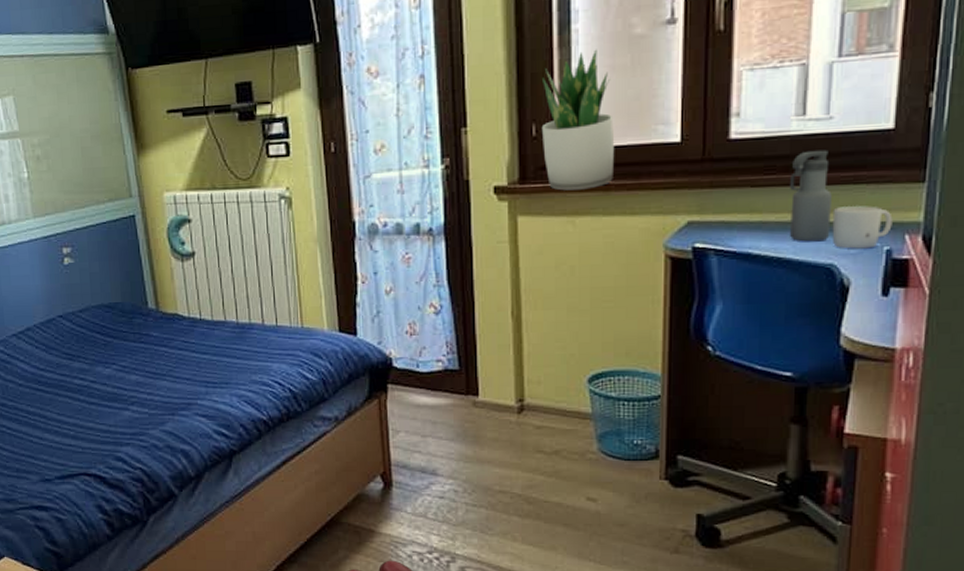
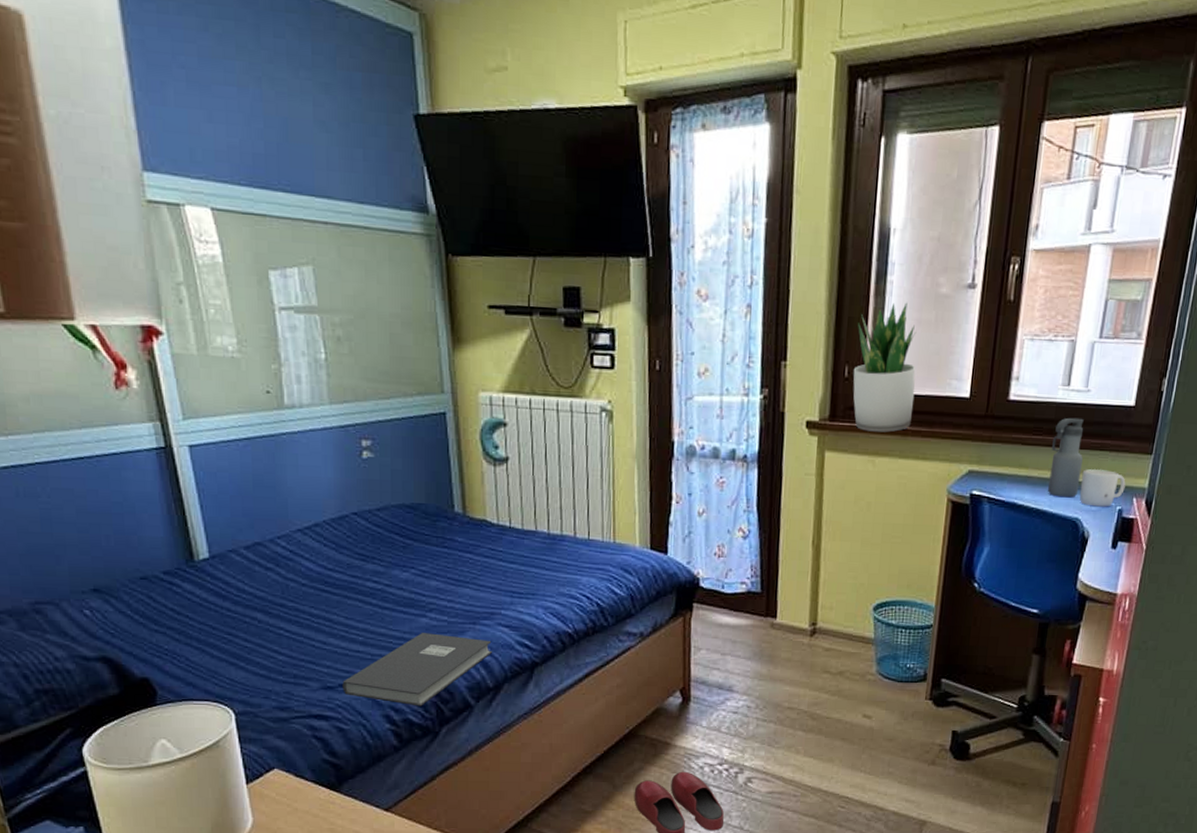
book: none [58,425,192,496] -> present [342,633,493,706]

